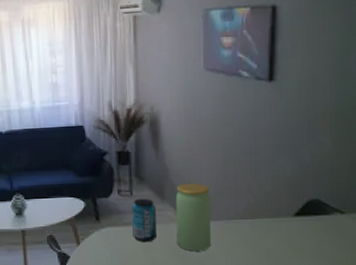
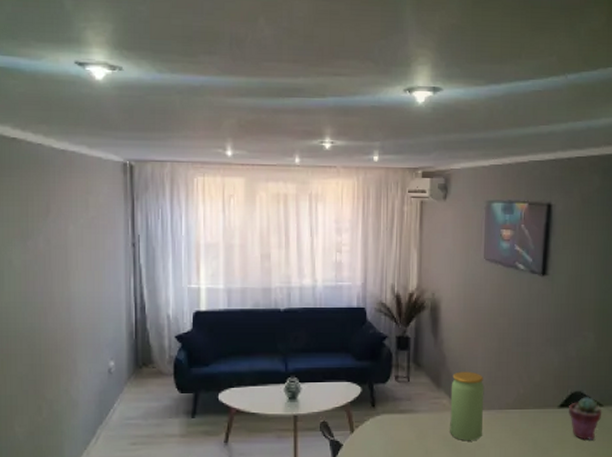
beverage can: present [132,198,157,243] -> none [407,385,432,431]
potted succulent: none [305,204,344,249] -> present [569,397,602,441]

